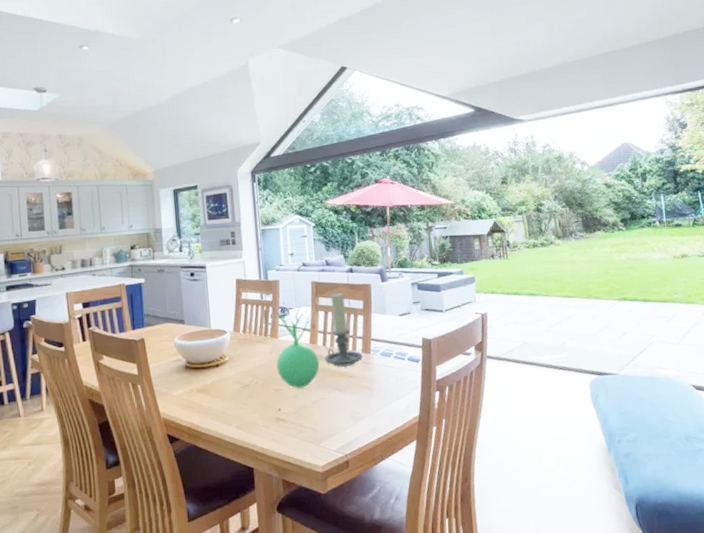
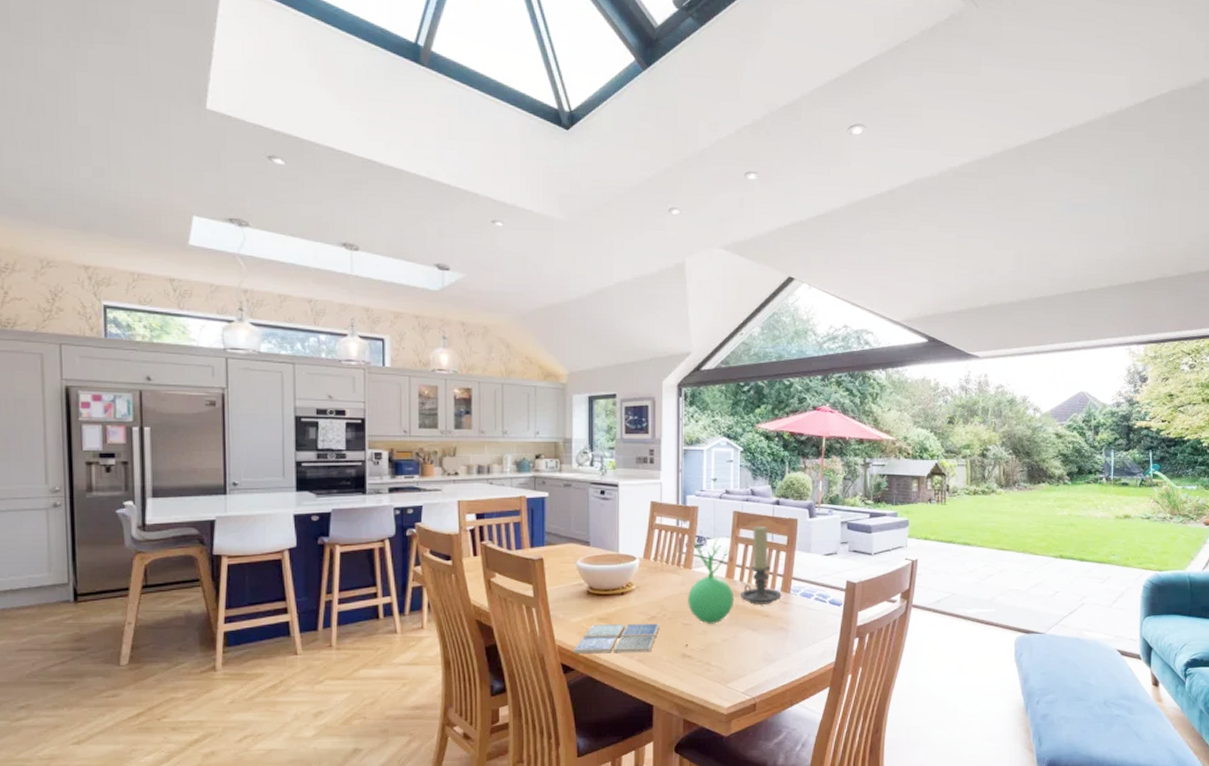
drink coaster: none [177,391,254,425] -> present [573,624,660,654]

